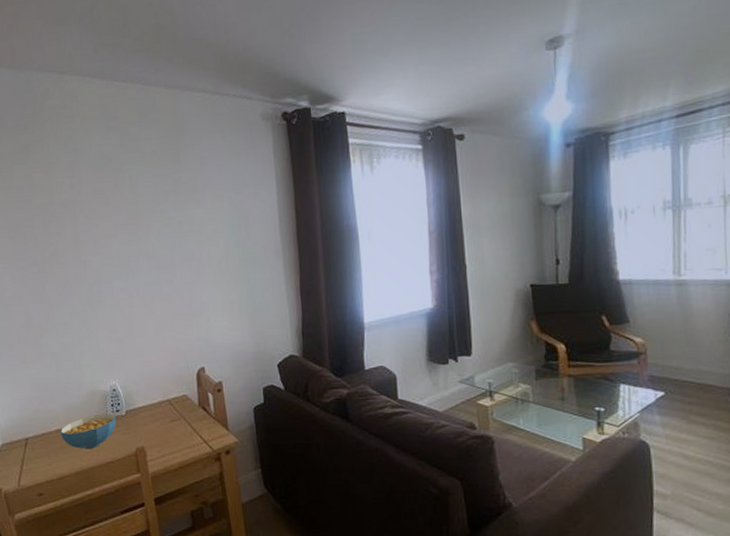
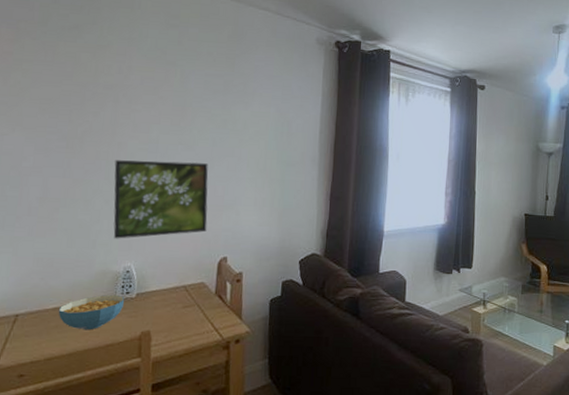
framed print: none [83,271,180,359] -> present [113,160,208,239]

